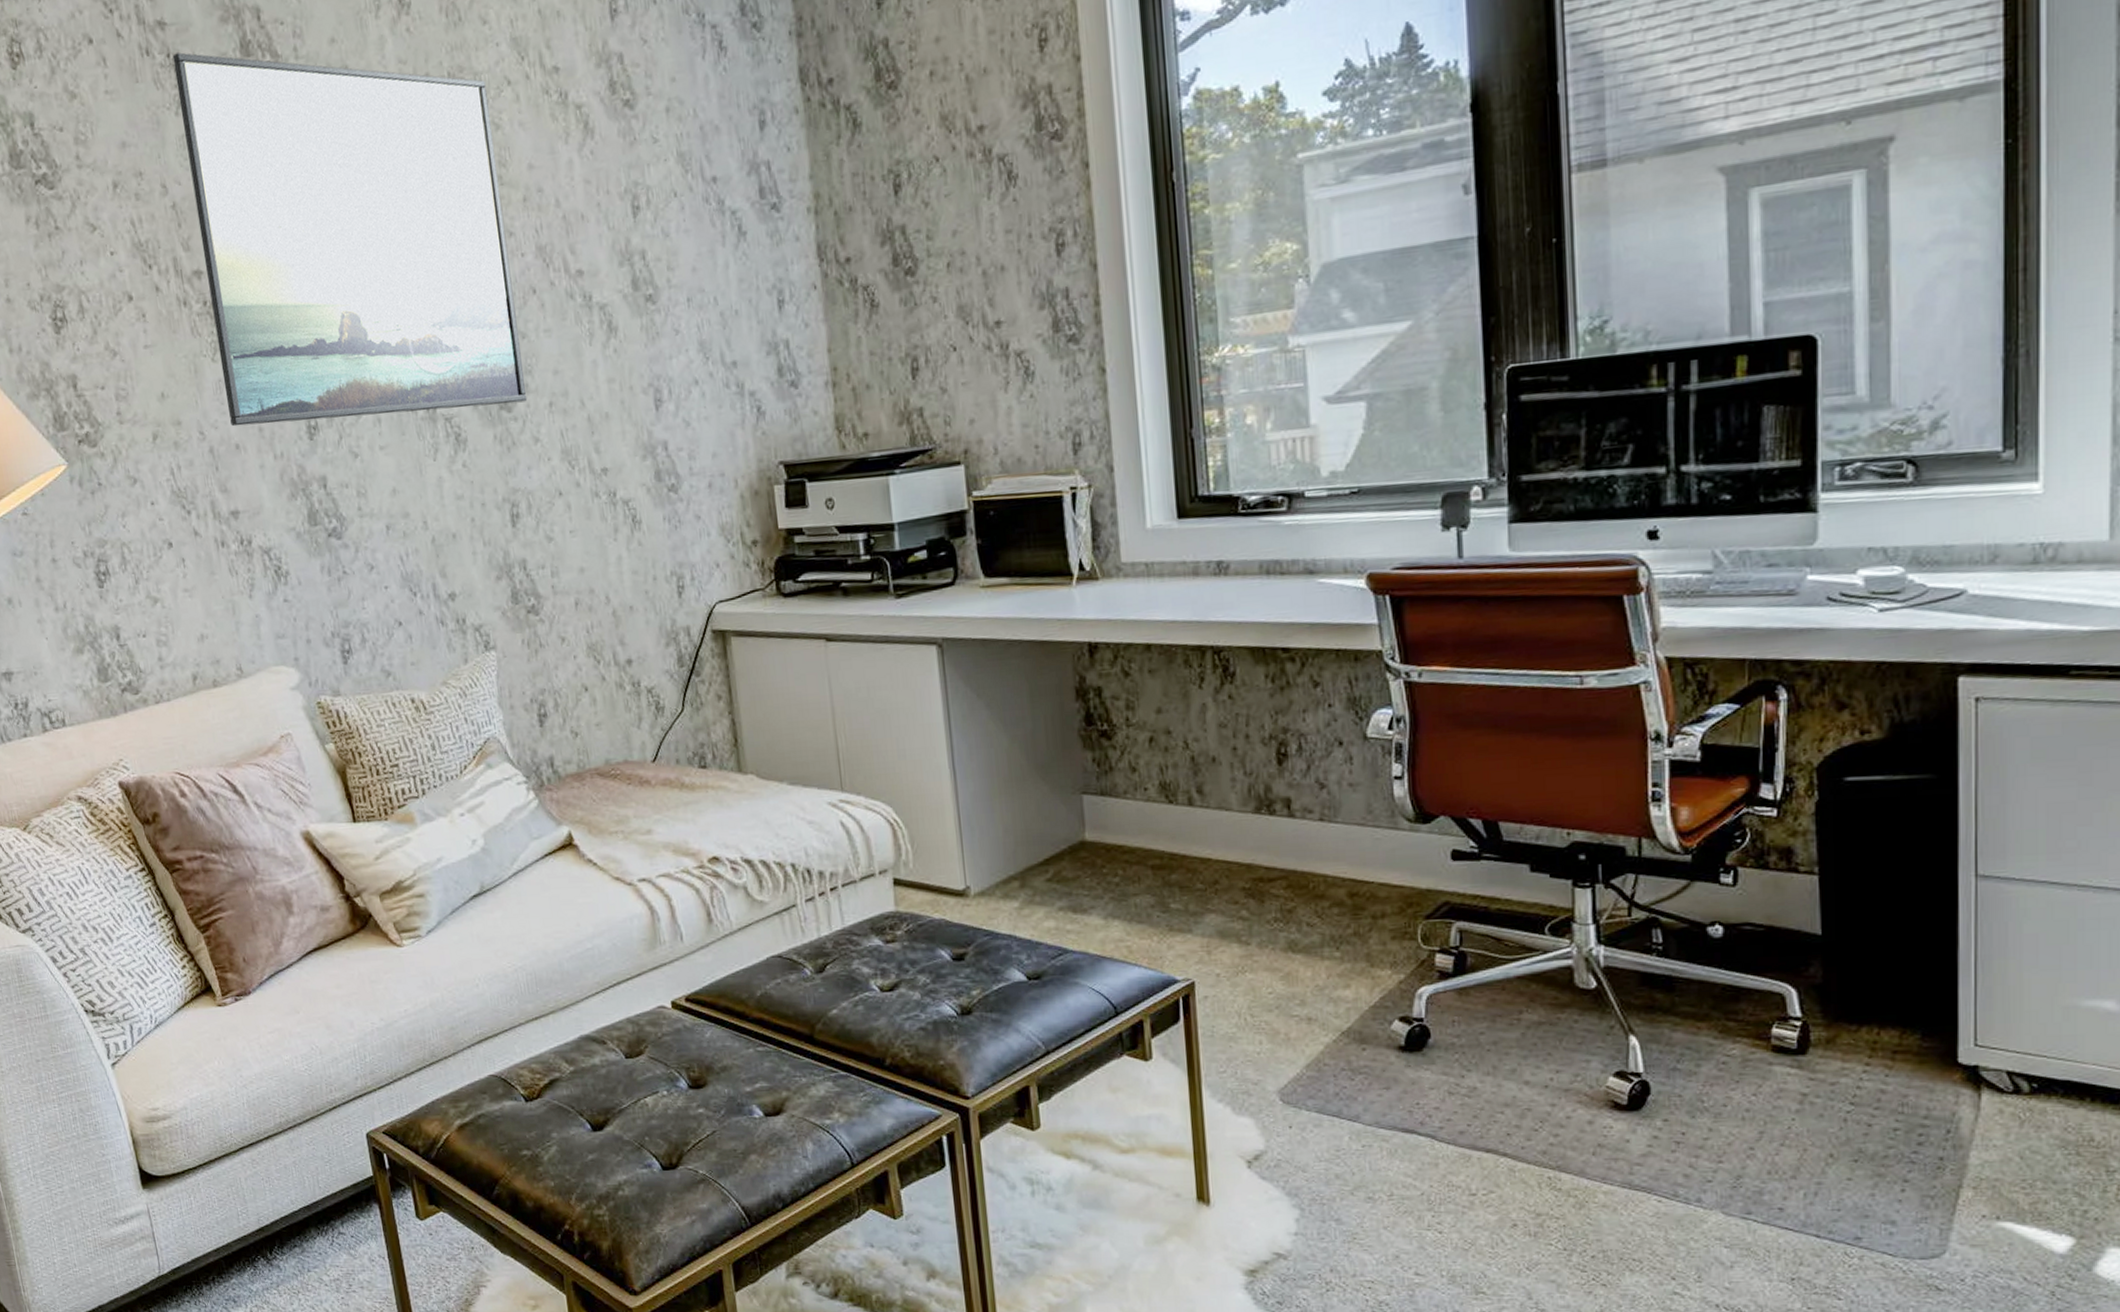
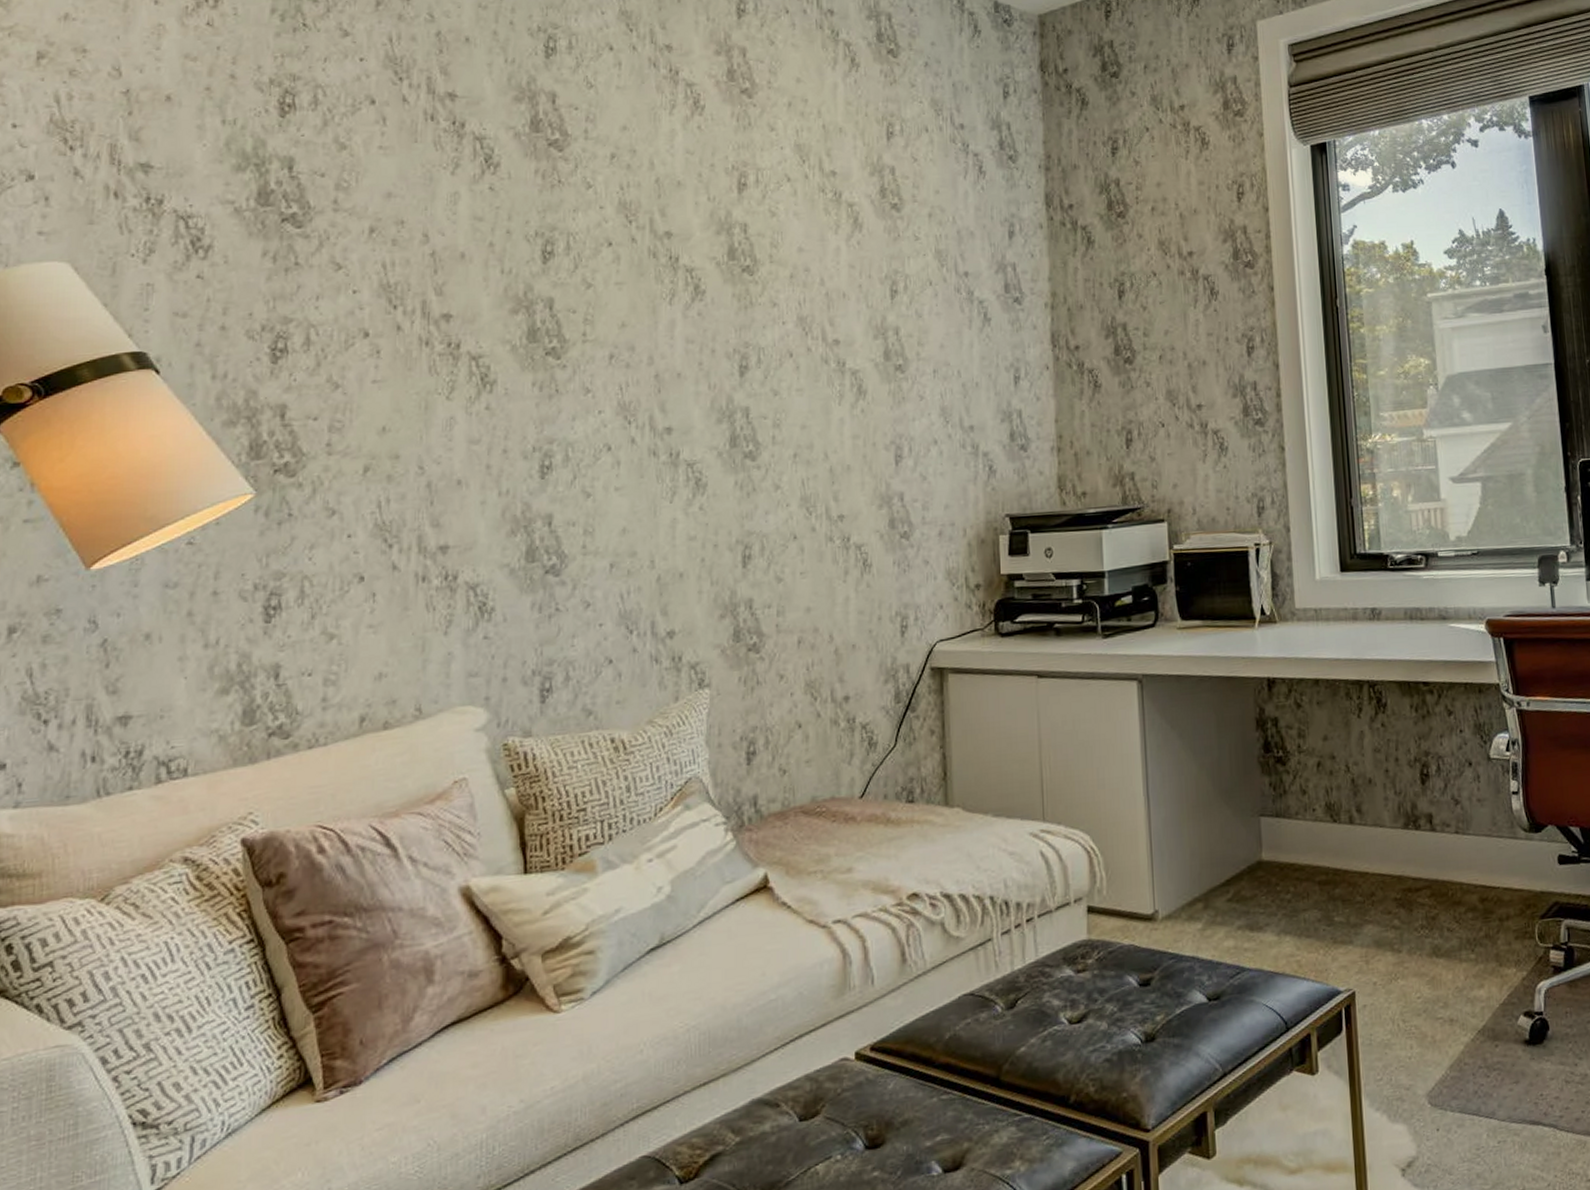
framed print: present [172,52,528,427] -> none [455,122,773,463]

